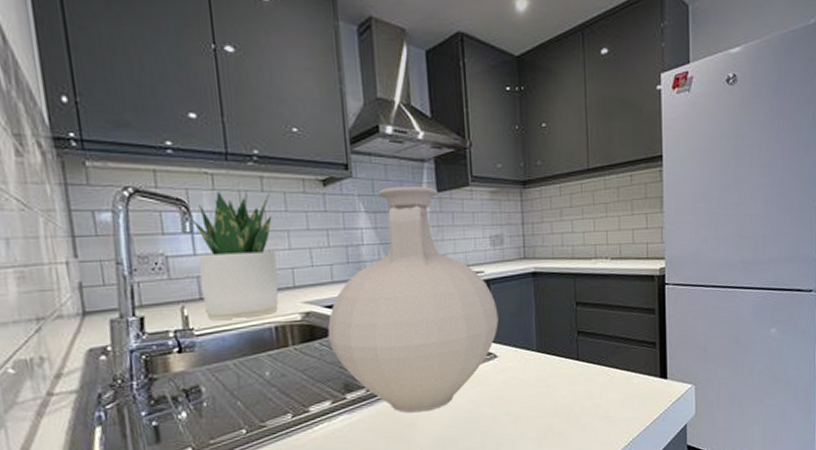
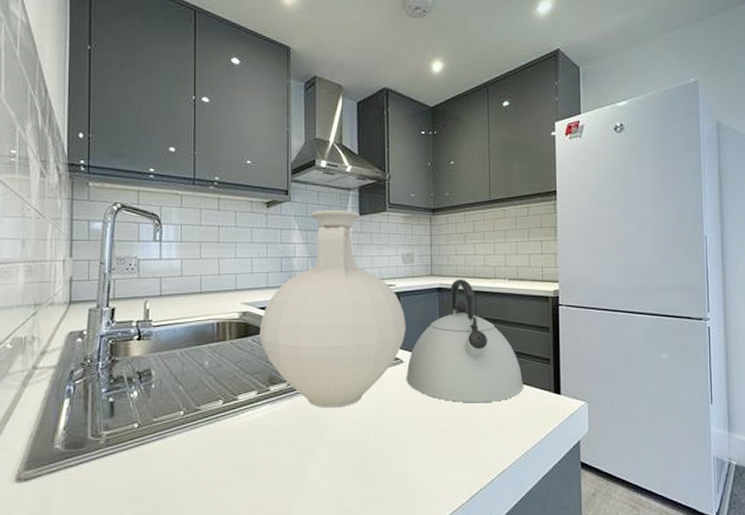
planter: present [191,190,279,321] -> none [161,208,224,315]
kettle: none [501,260,629,395] -> present [406,279,524,403]

